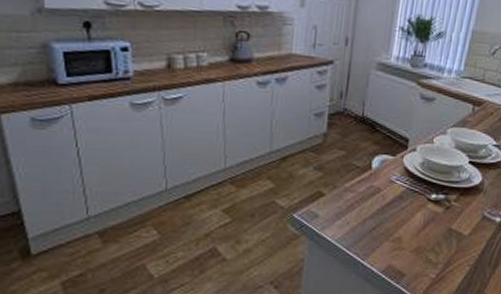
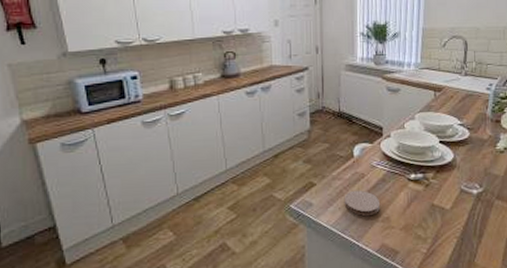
coaster: none [353,205,393,235] -> present [344,190,380,217]

